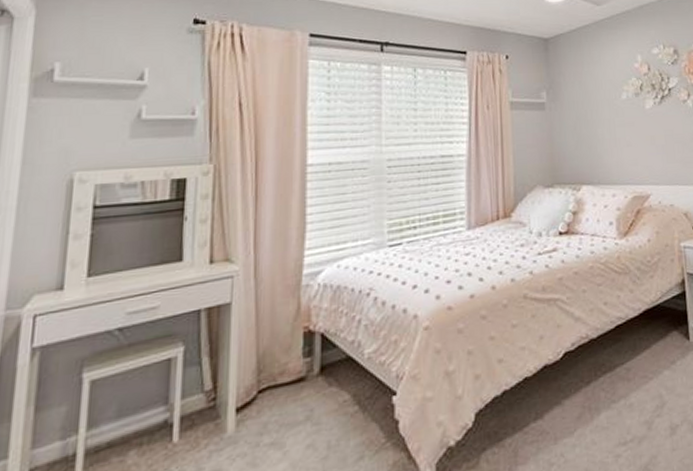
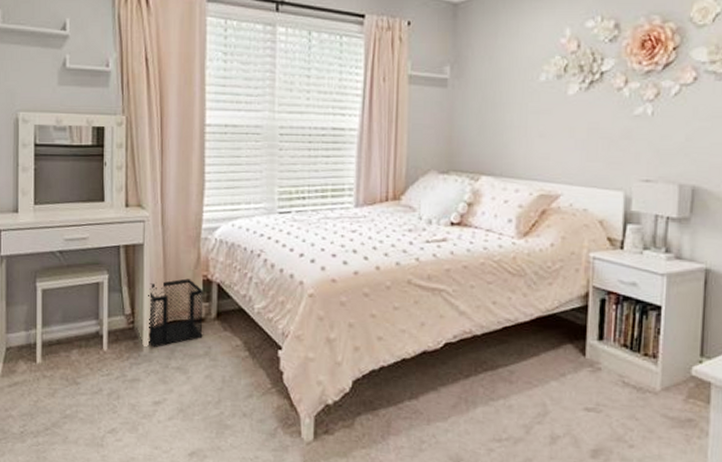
wastebasket: none [233,333,304,424] -> present [147,278,204,347]

